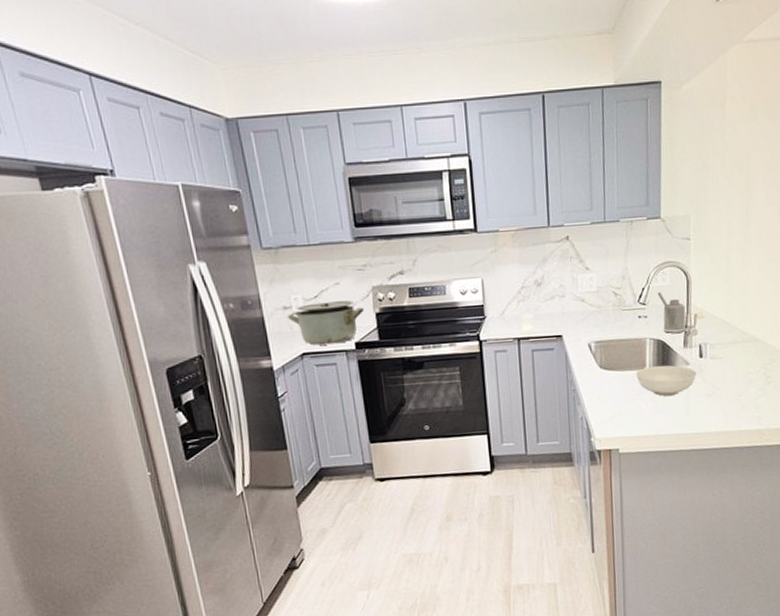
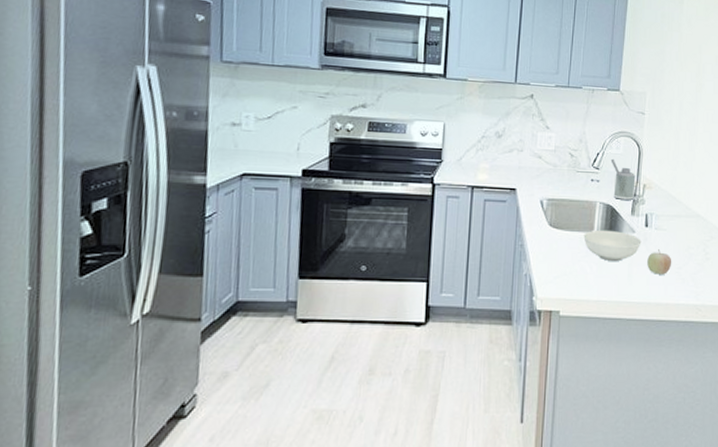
saucepan: present [288,300,365,346] -> none [234,123,319,169]
fruit: none [704,379,731,404] -> present [647,249,672,275]

